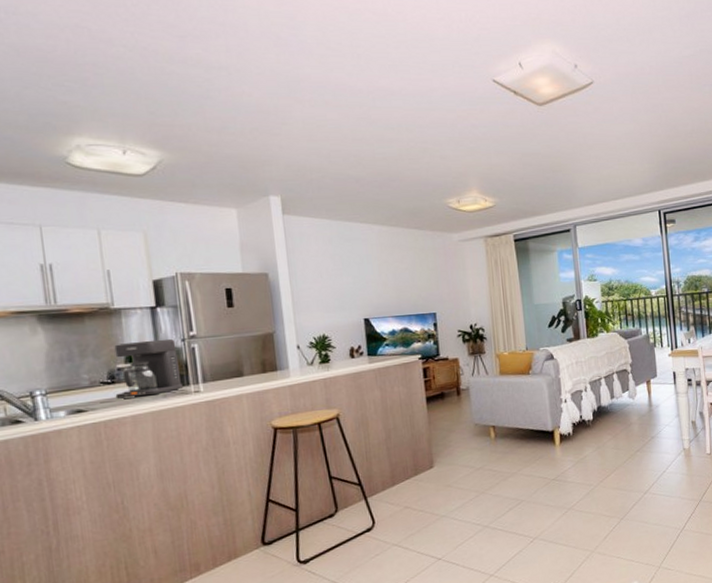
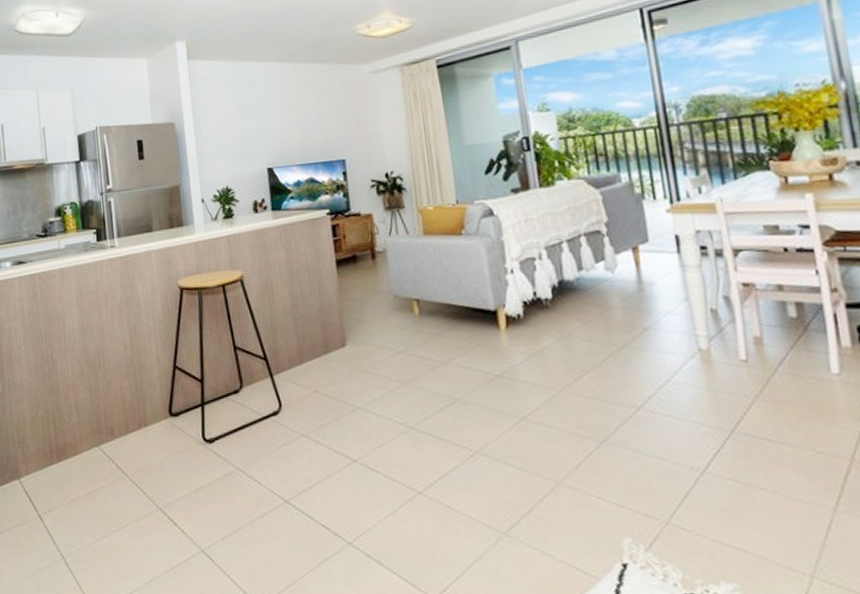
coffee maker: present [114,338,184,400] -> none [47,192,102,253]

